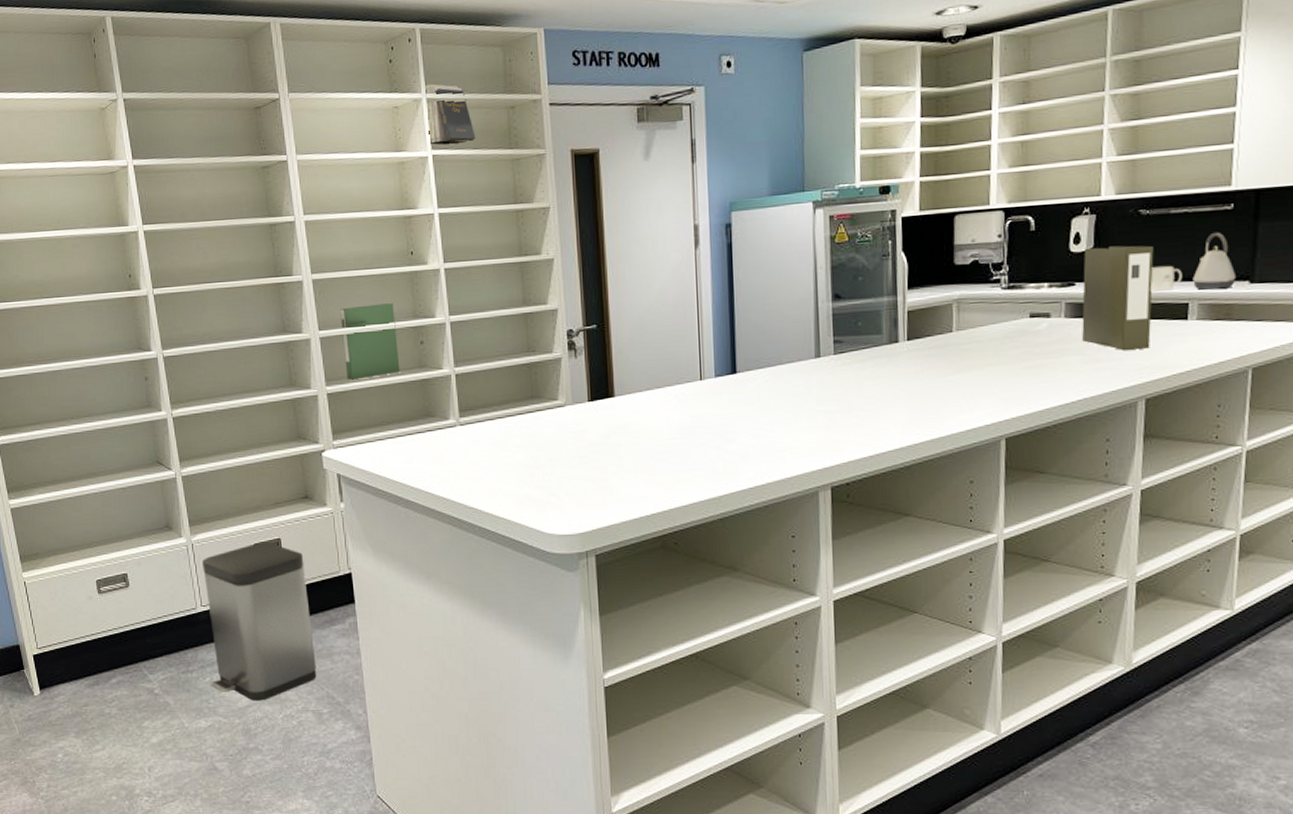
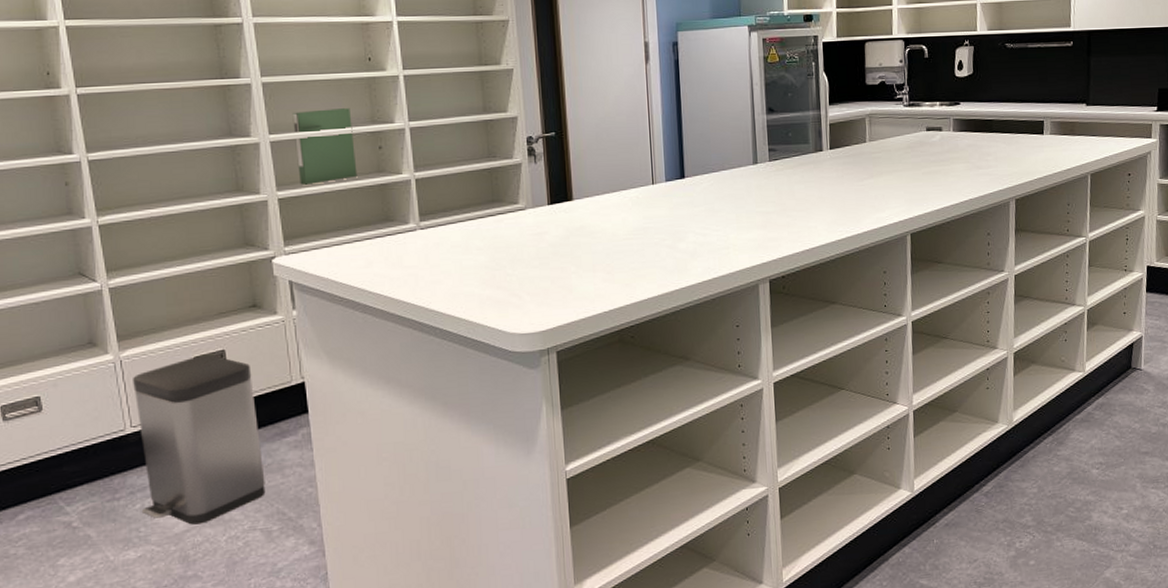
binder: present [1082,245,1154,350] -> none [965,72,1018,159]
mug: present [1150,265,1183,292] -> none [1015,89,1039,112]
kettle: present [1192,232,1237,290] -> none [1046,63,1077,110]

